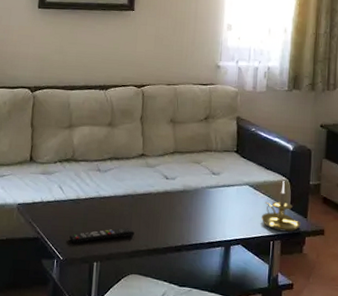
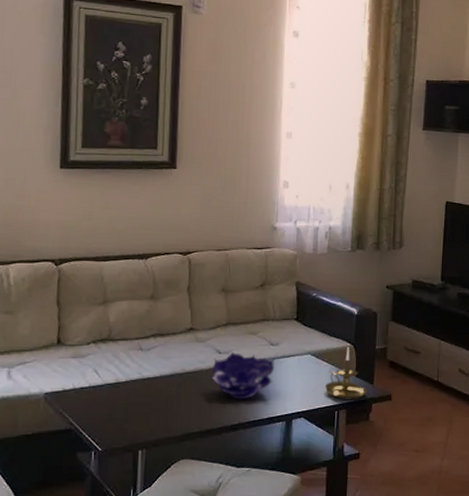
remote control: present [69,228,134,244] -> none [108,410,184,432]
decorative bowl: none [158,178,217,223] -> present [210,351,276,400]

